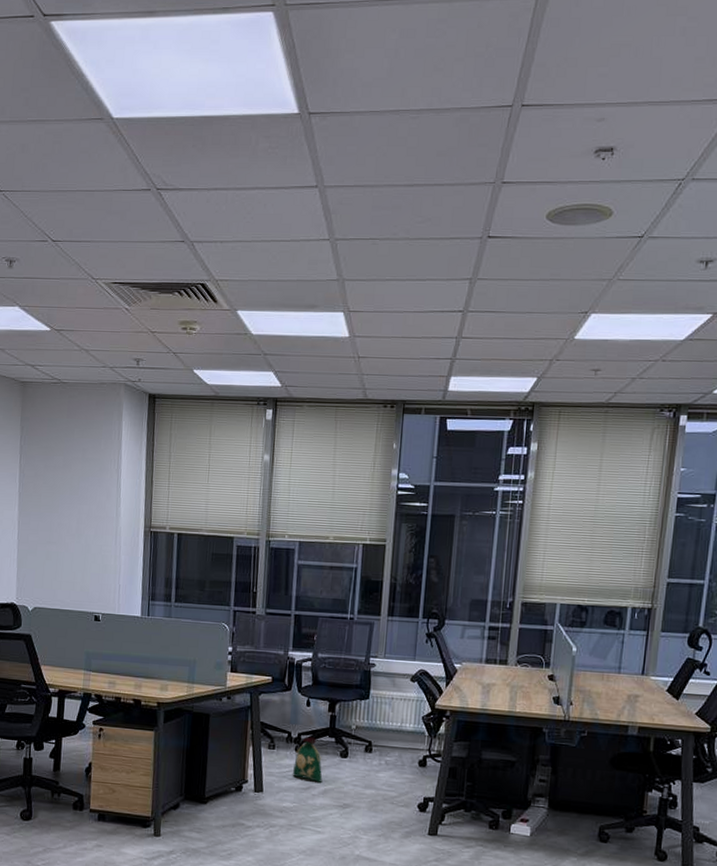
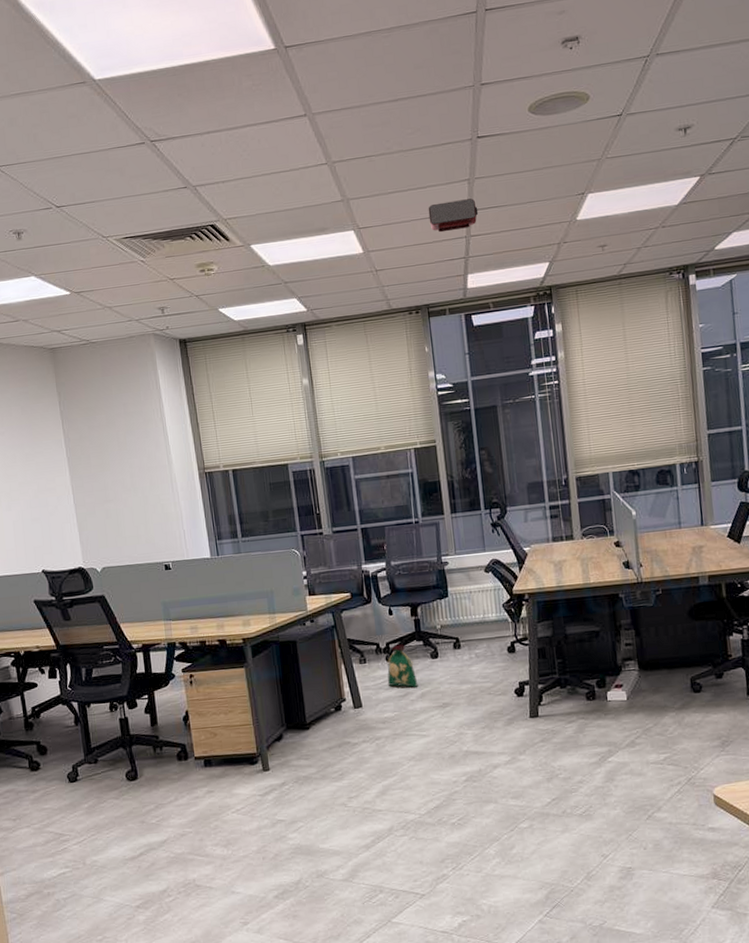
projector: none [422,298,475,329] -> present [428,198,479,233]

